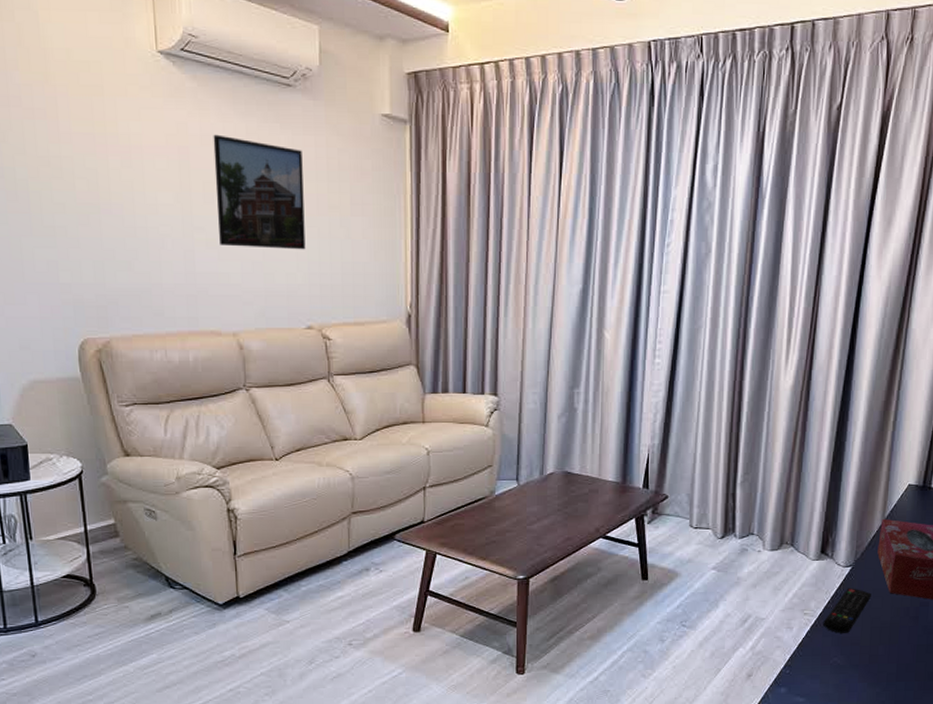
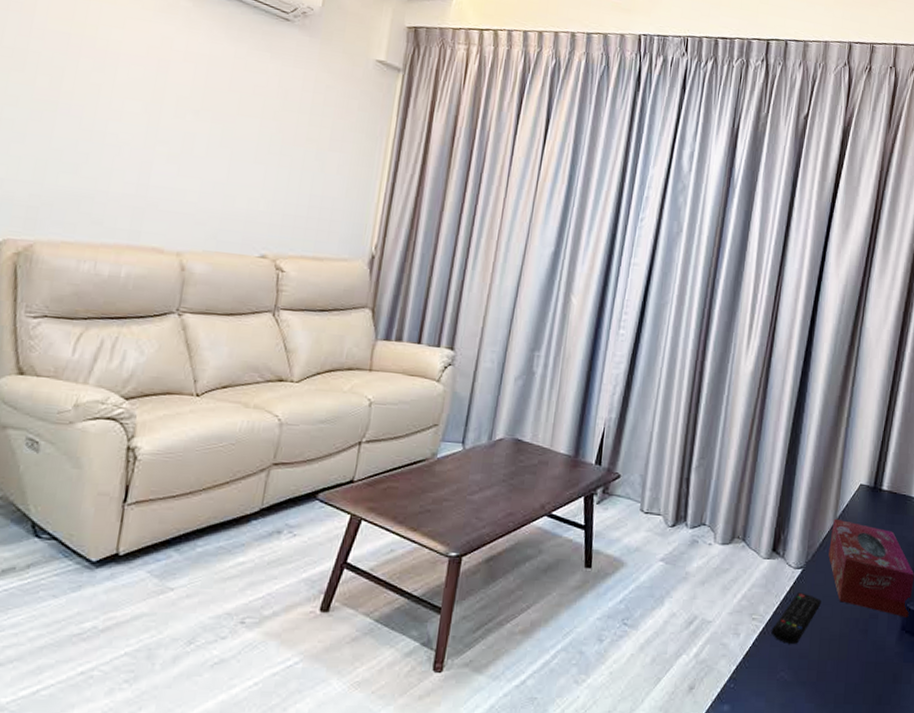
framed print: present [213,134,306,250] -> none [182,53,289,178]

